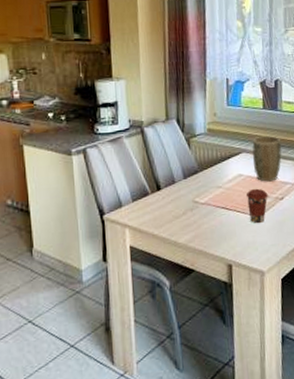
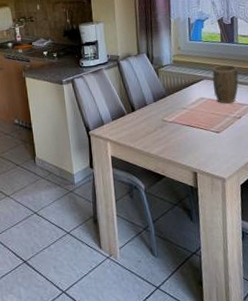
coffee cup: present [245,188,268,224] -> none [207,109,228,139]

